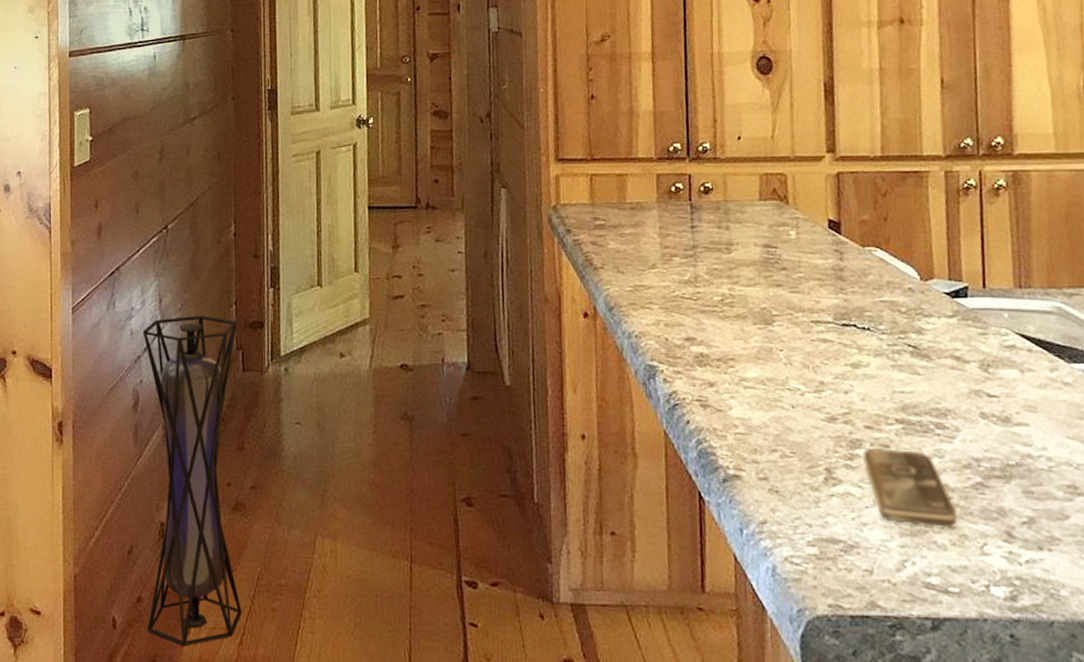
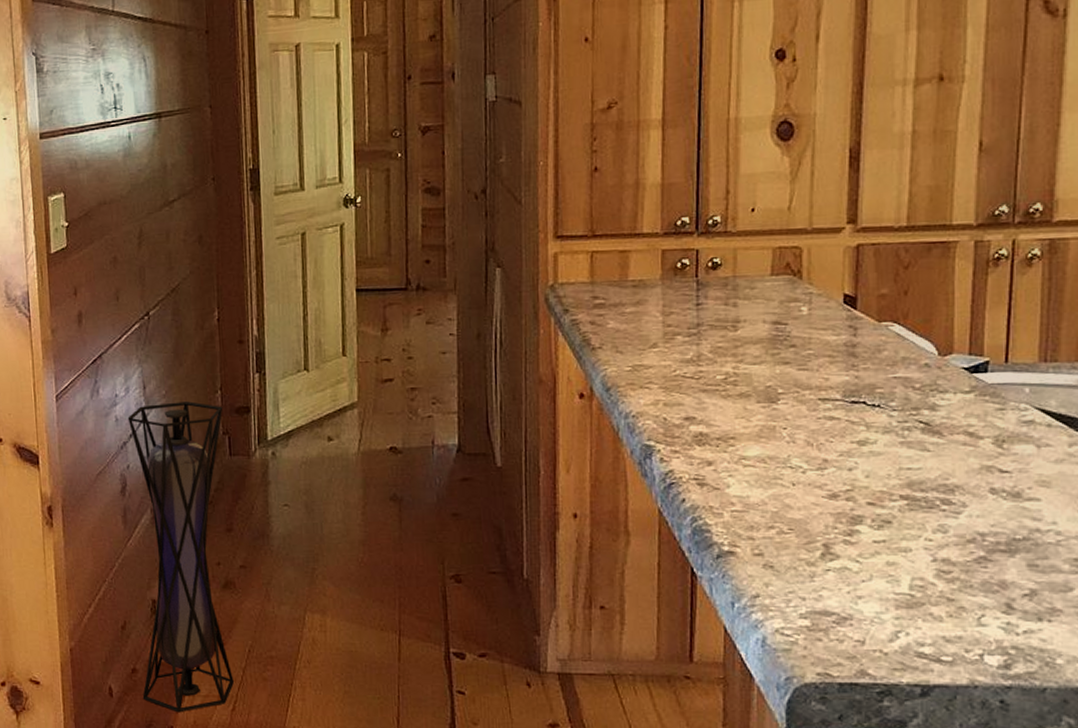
mobile phone: present [861,449,958,527] -> none [861,524,958,599]

